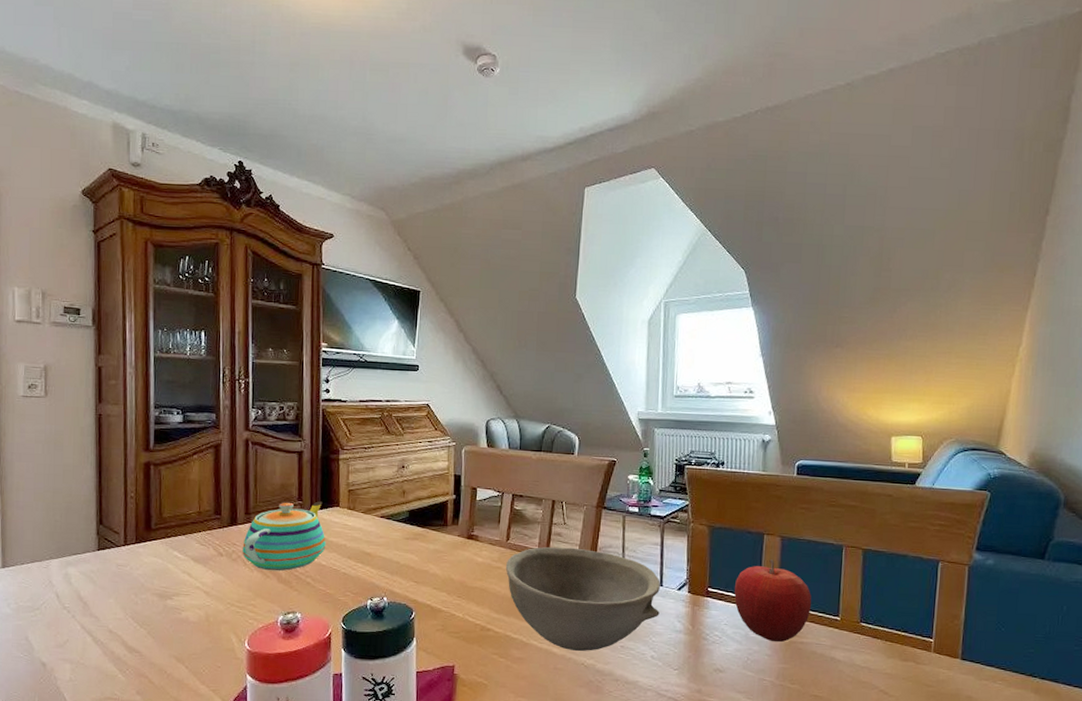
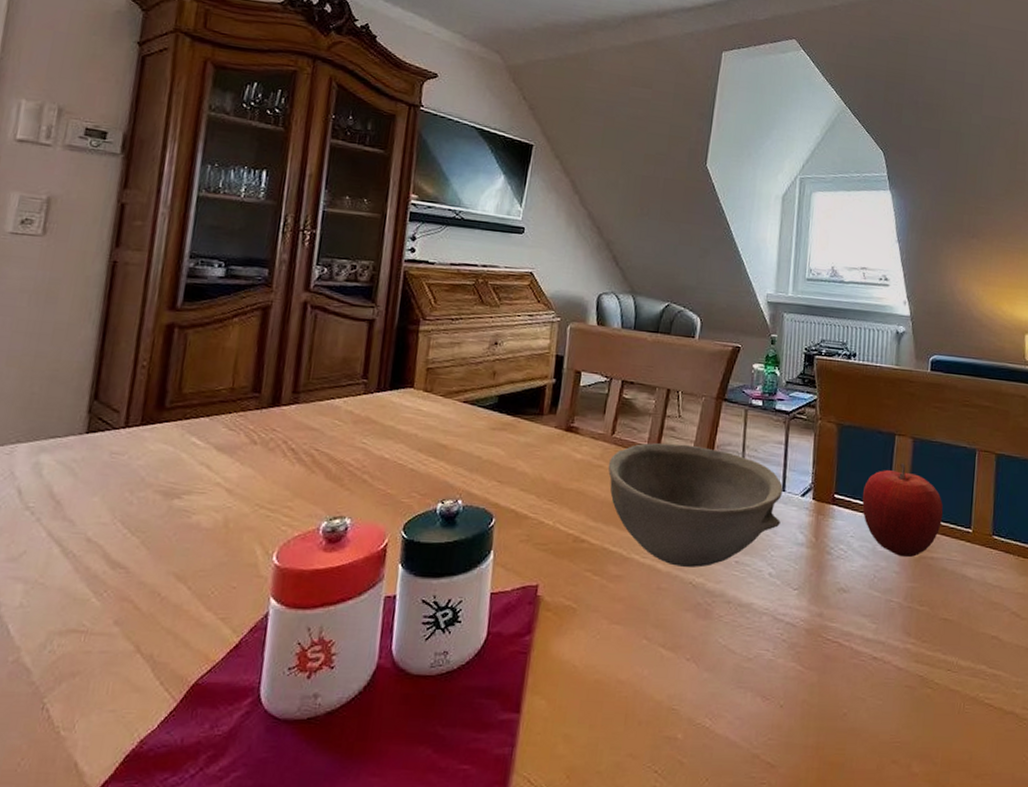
teapot: present [242,501,326,572] -> none [283,380,393,466]

